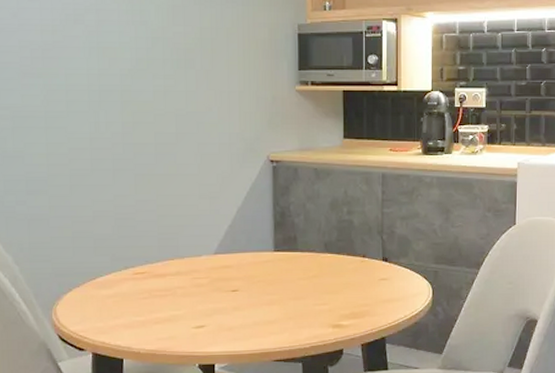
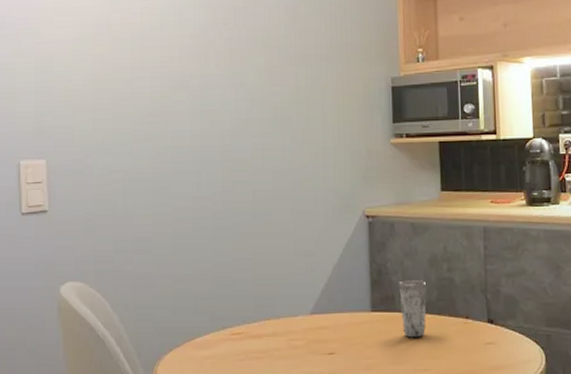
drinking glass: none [301,222,328,275] -> present [399,280,427,338]

